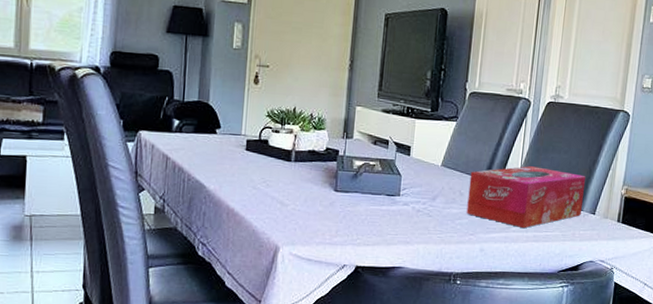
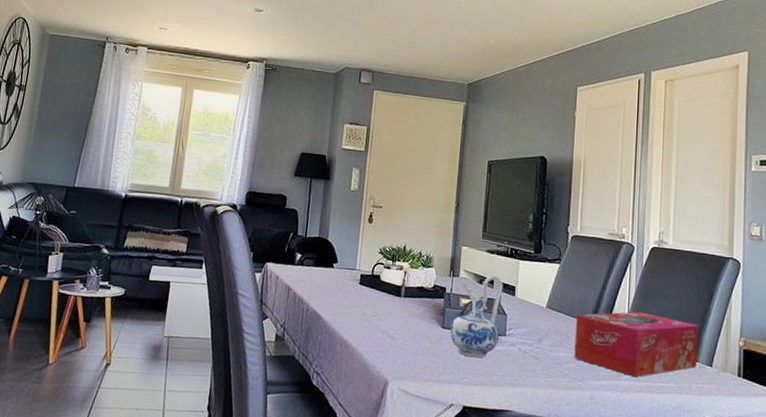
ceramic pitcher: none [343,136,399,219] -> present [450,275,504,358]

